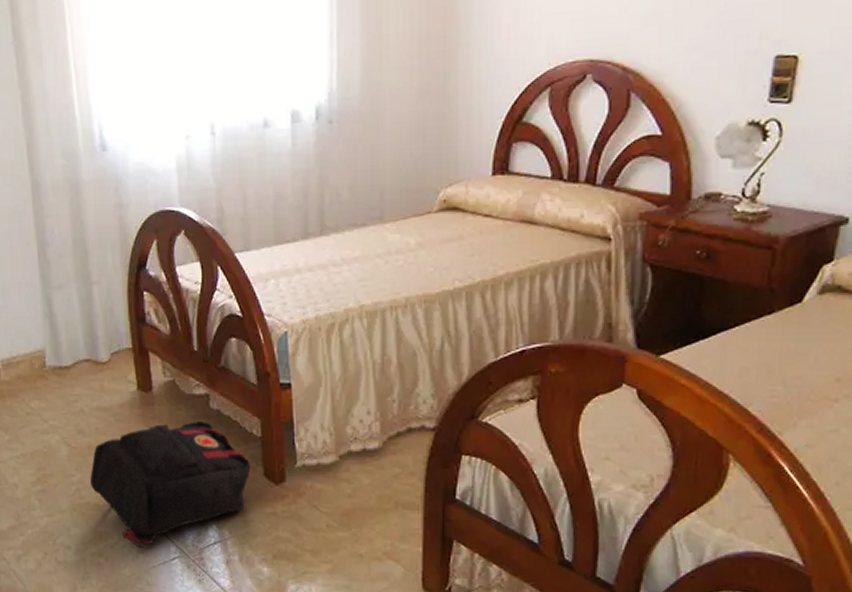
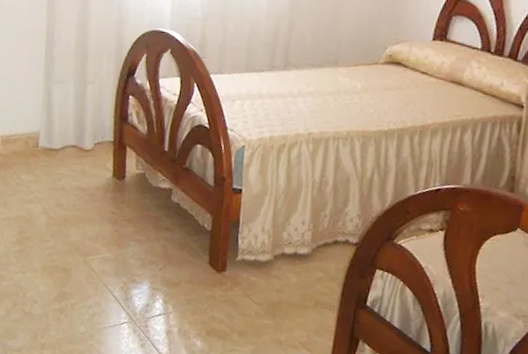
backpack: present [90,420,251,548] -> none [62,208,199,311]

